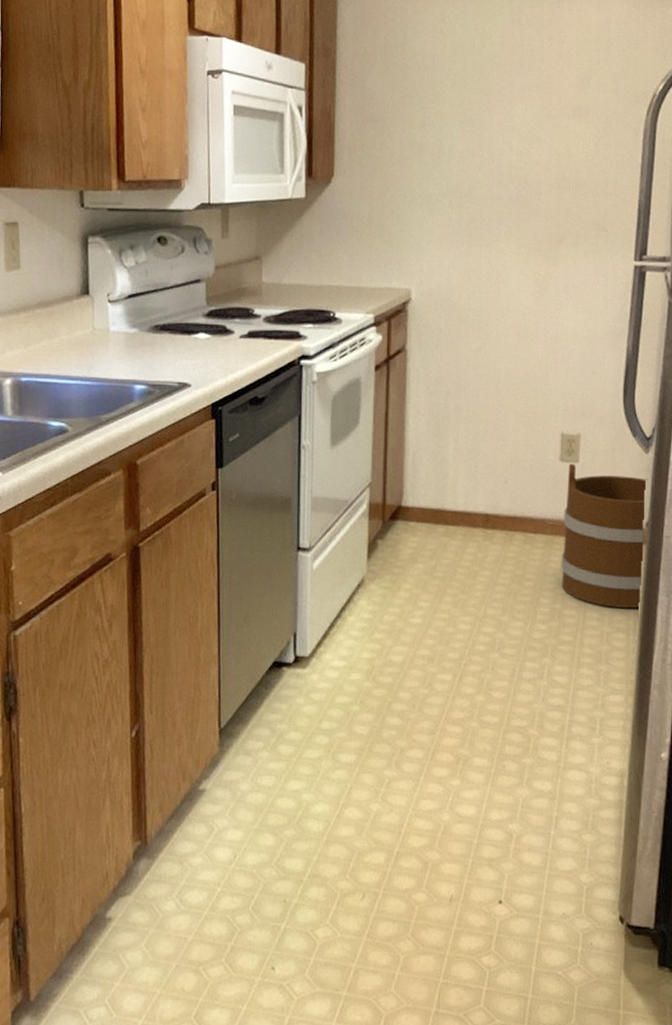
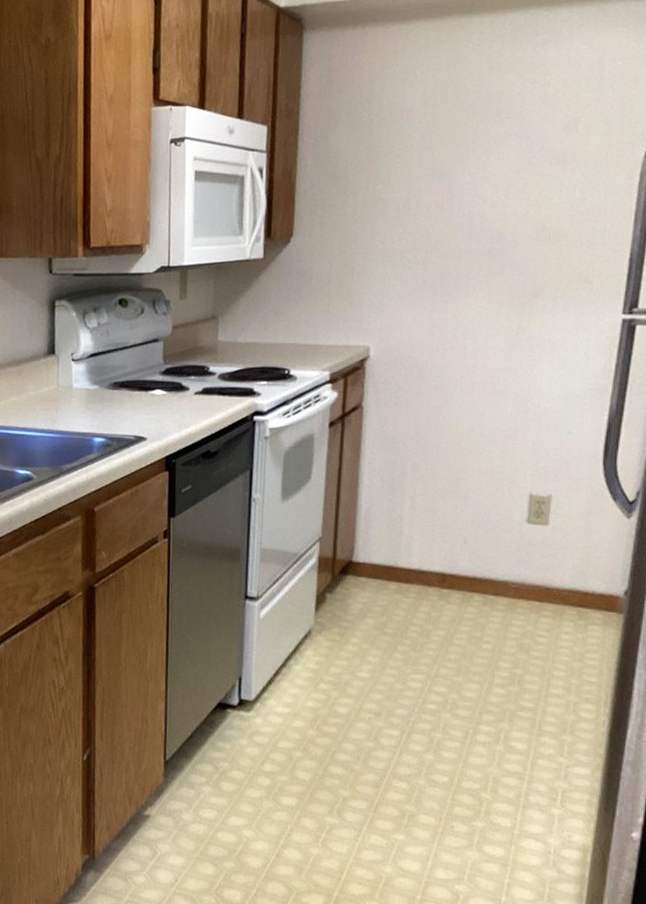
bucket: present [561,464,648,608] -> none [524,526,629,679]

